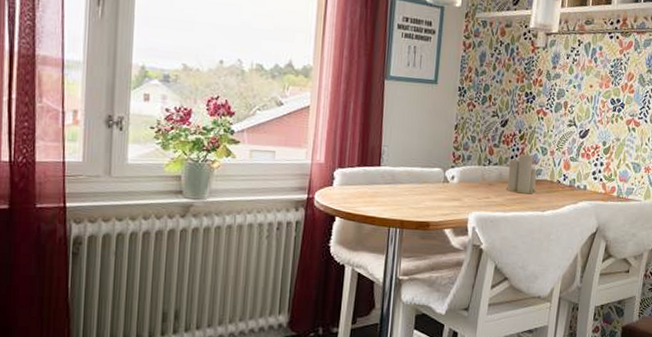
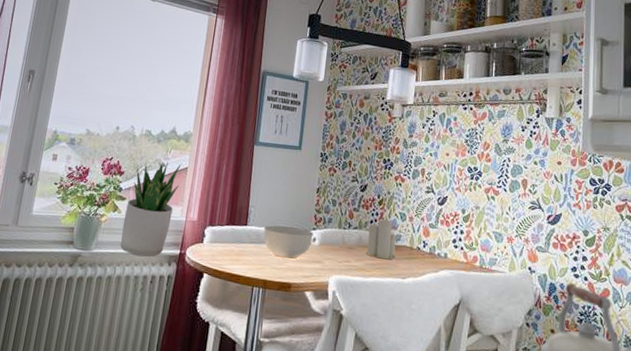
planter: none [238,99,302,203] -> present [120,161,182,257]
bowl: none [399,165,452,199] -> present [264,225,313,260]

